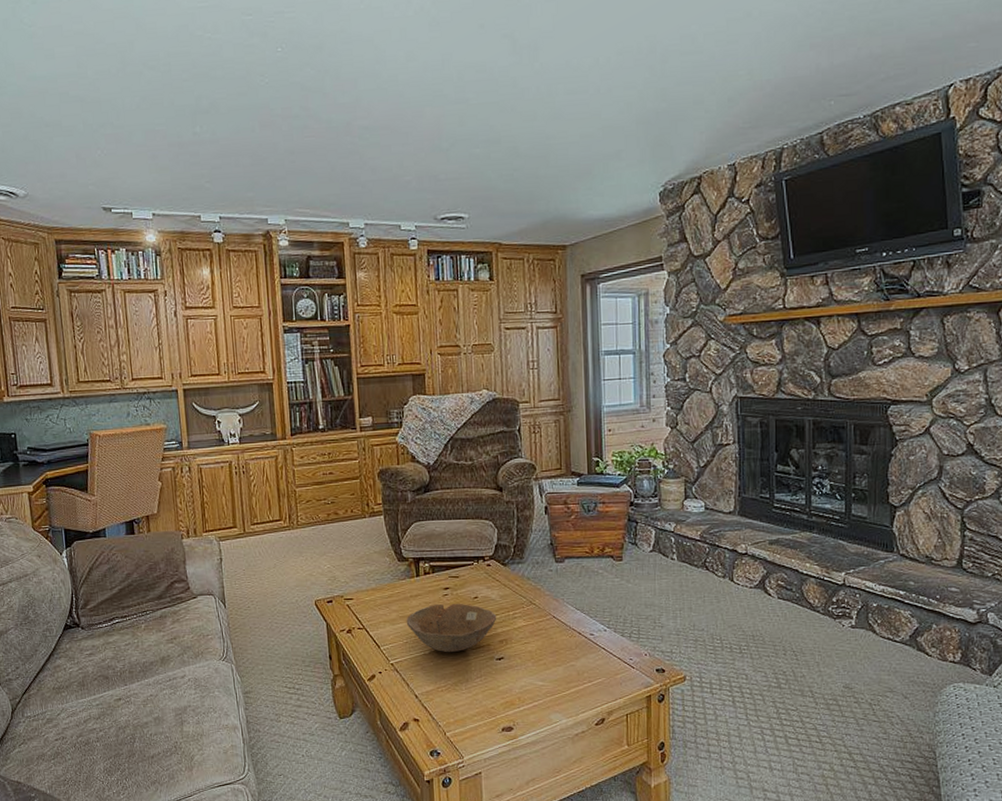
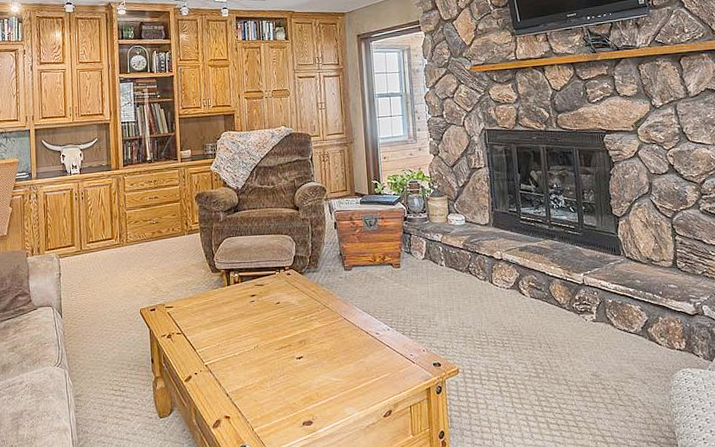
bowl: present [406,603,497,652] -> none [218,308,297,353]

